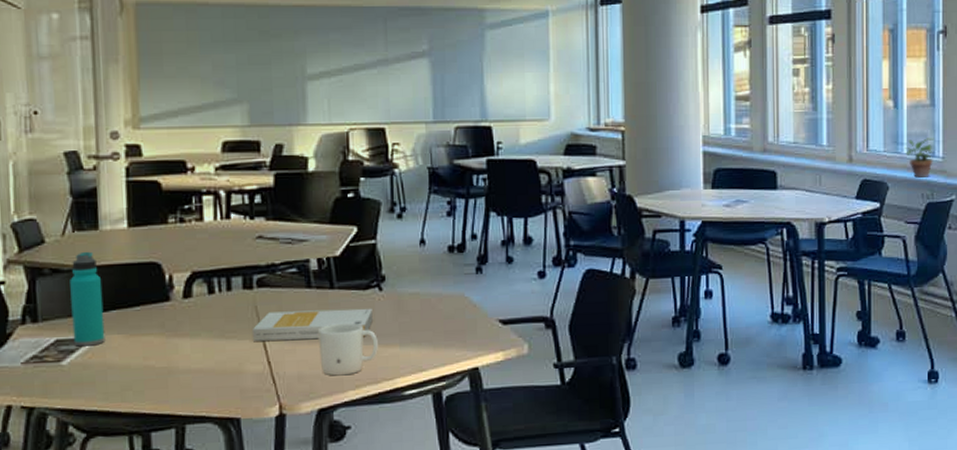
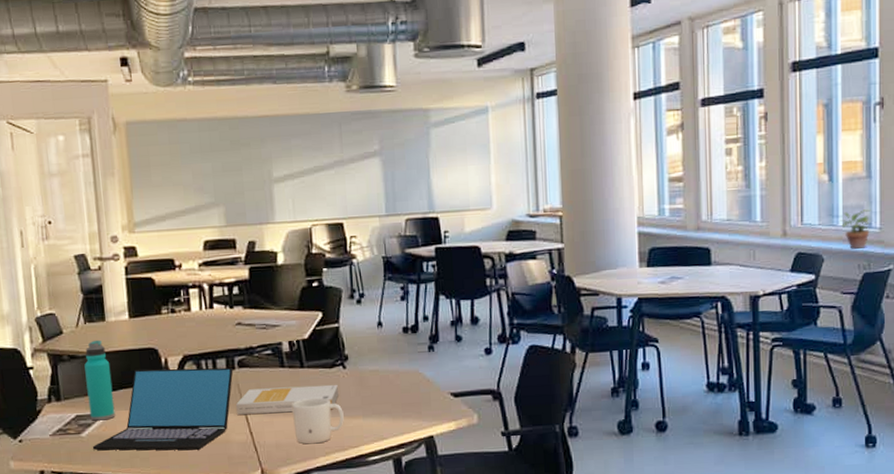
laptop: none [74,286,251,382] -> present [92,367,234,451]

